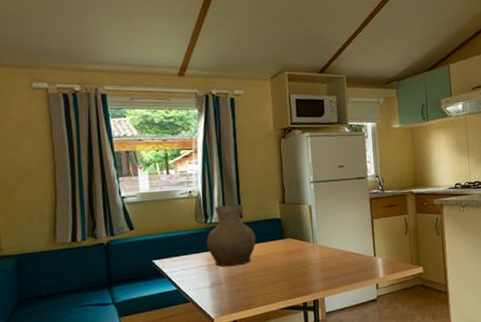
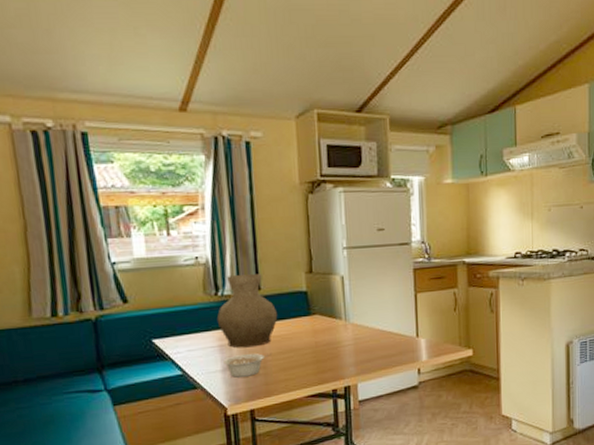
legume: none [211,272,251,292] -> present [223,353,271,378]

